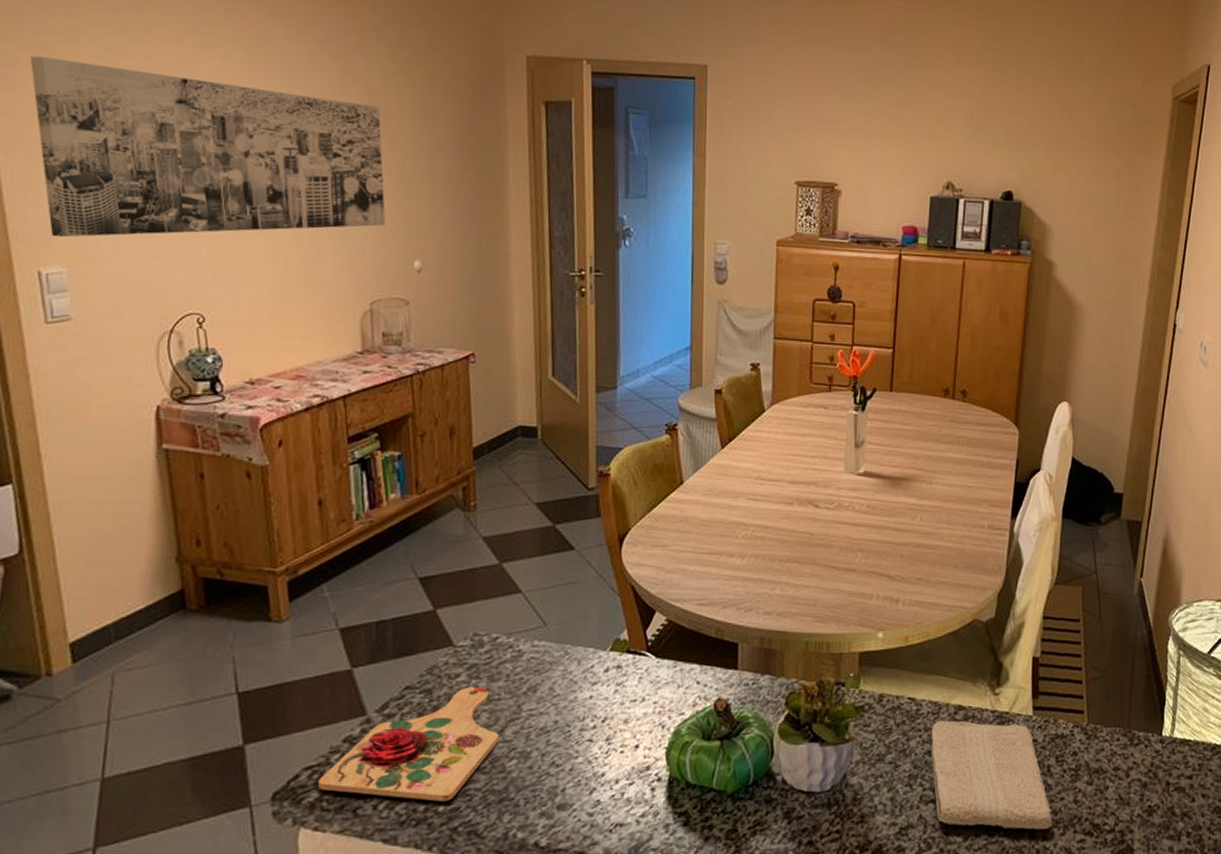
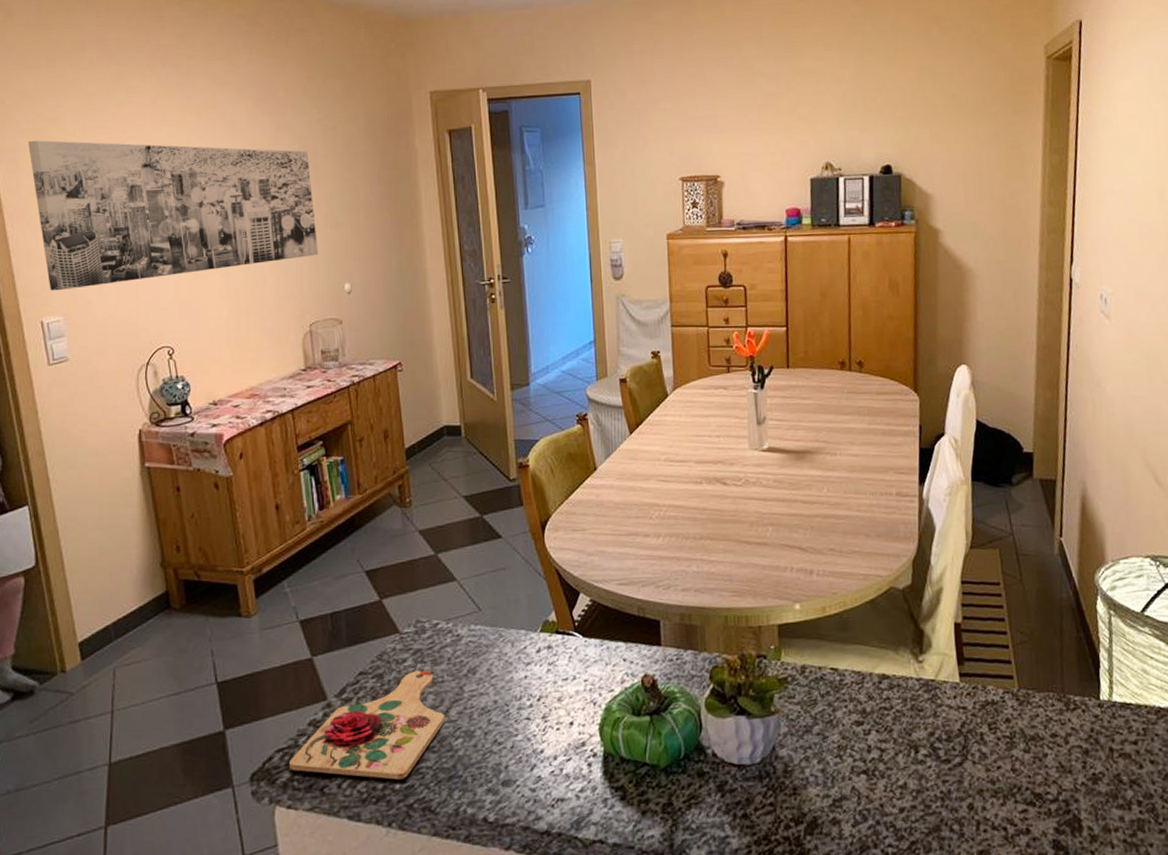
washcloth: present [931,720,1053,830] -> none [856,690,991,800]

